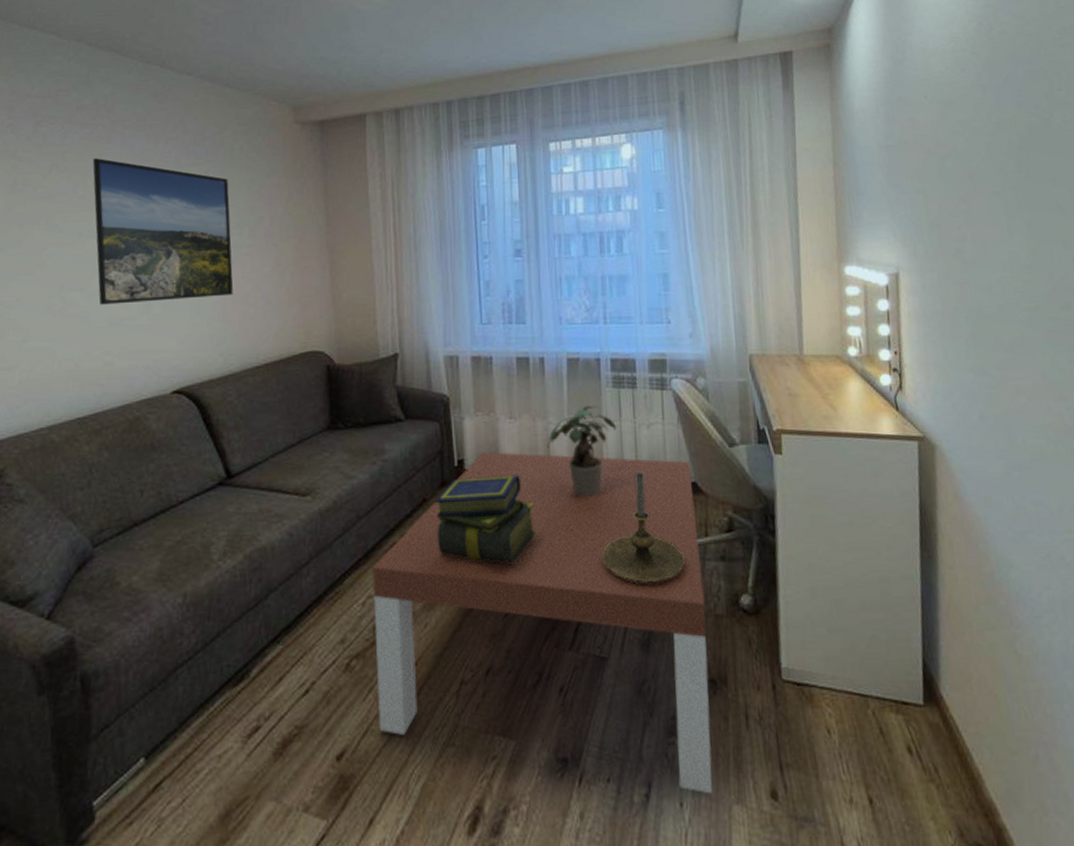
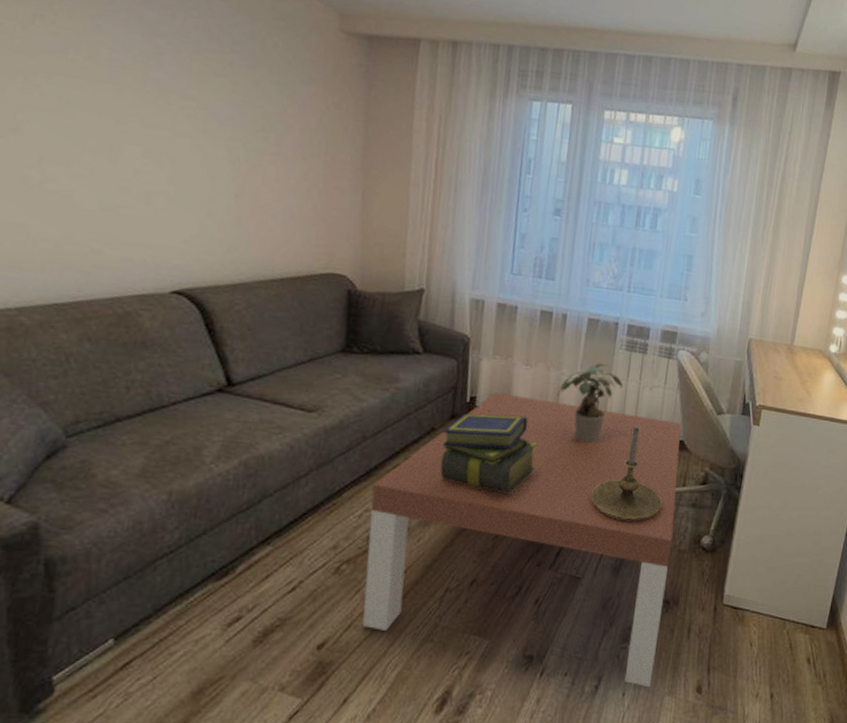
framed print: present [92,158,234,305] -> none [88,18,257,202]

